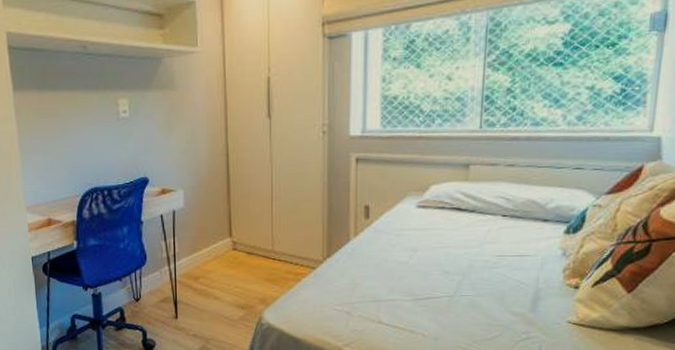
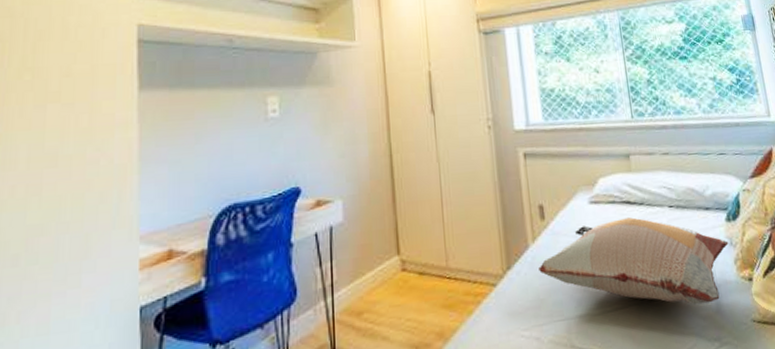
decorative pillow: none [357,223,561,303] -> present [538,217,729,305]

